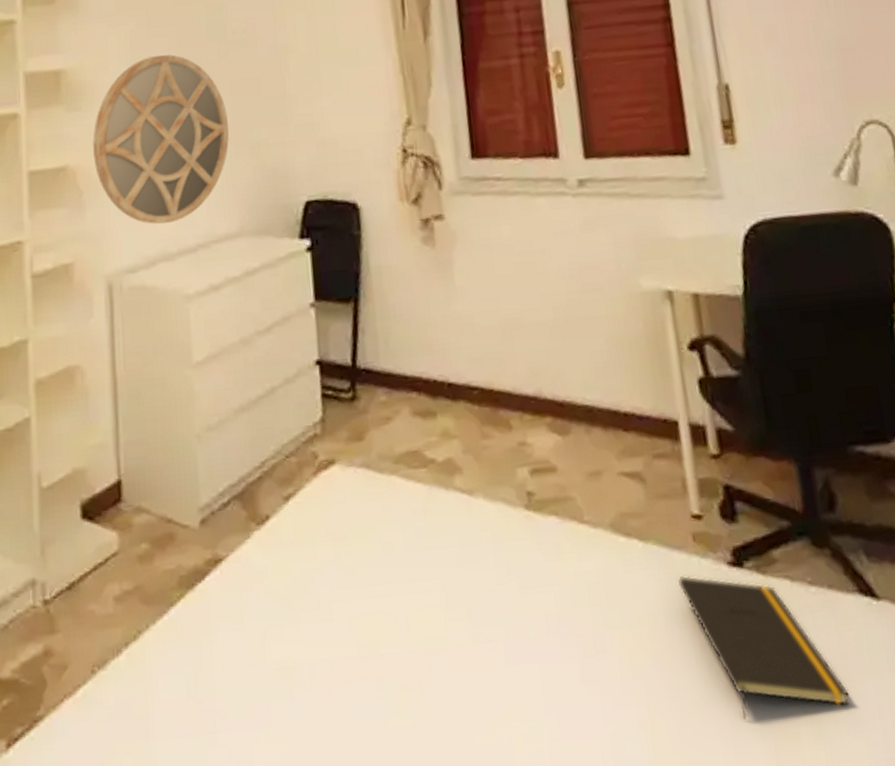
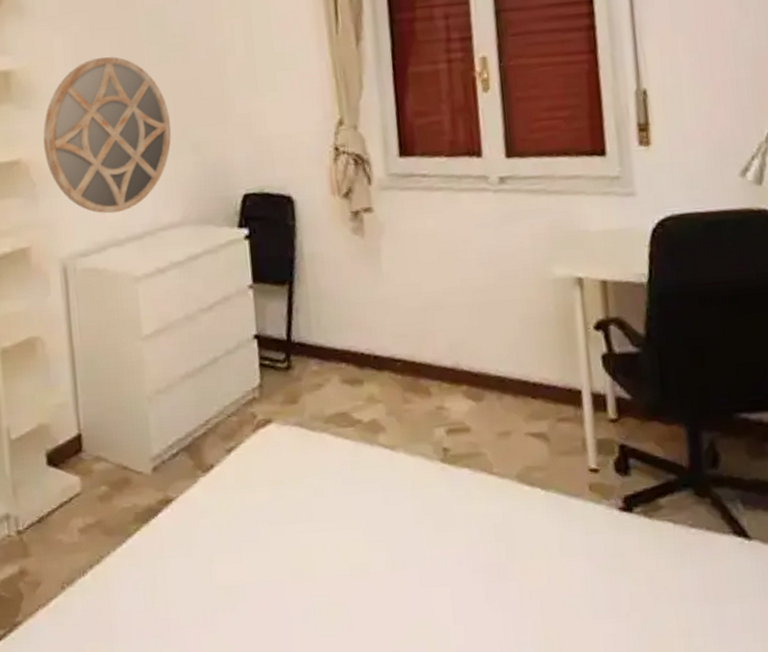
notepad: present [677,575,850,720] -> none [573,518,718,633]

